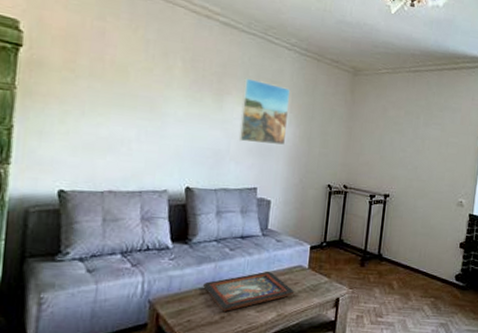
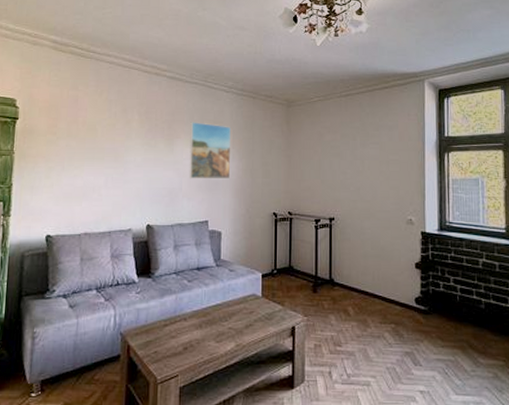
decorative tray: present [203,271,295,311] -> none [167,300,251,342]

